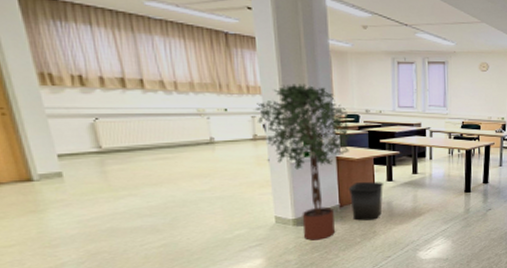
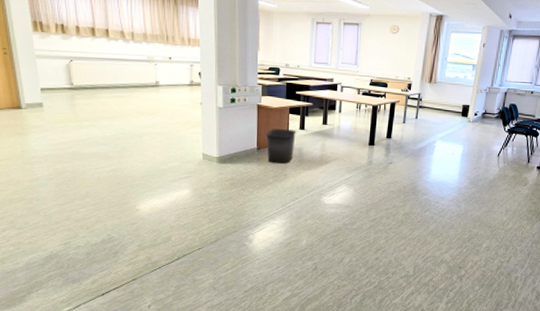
potted tree: present [254,84,356,241] -> none [193,38,275,178]

